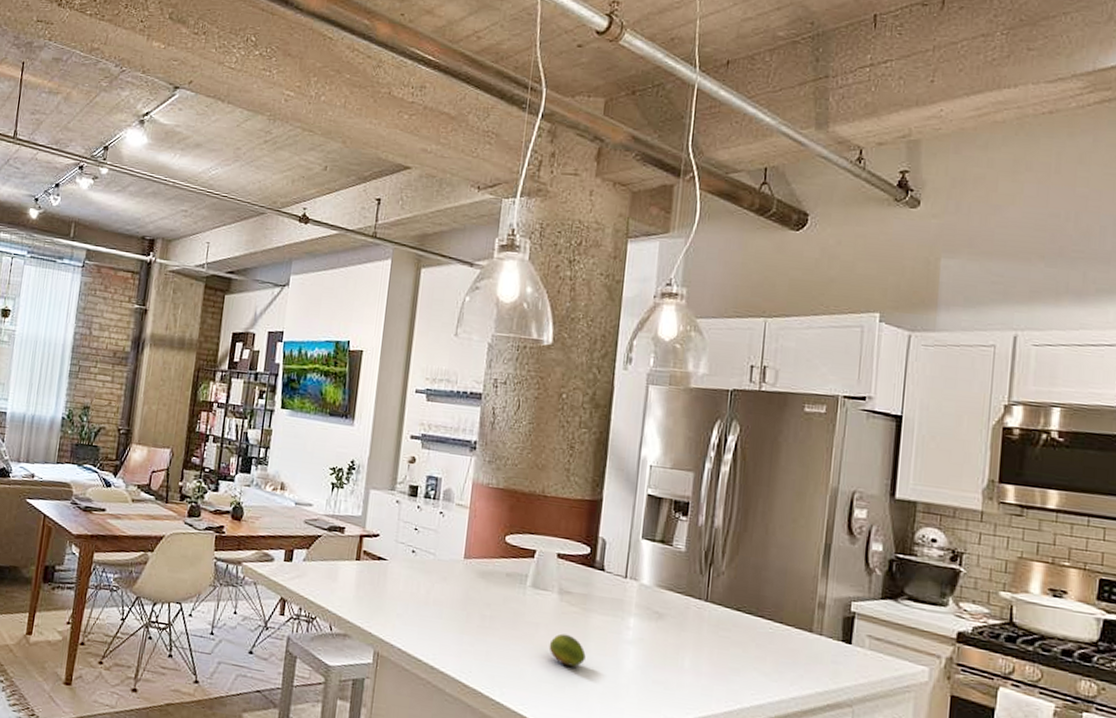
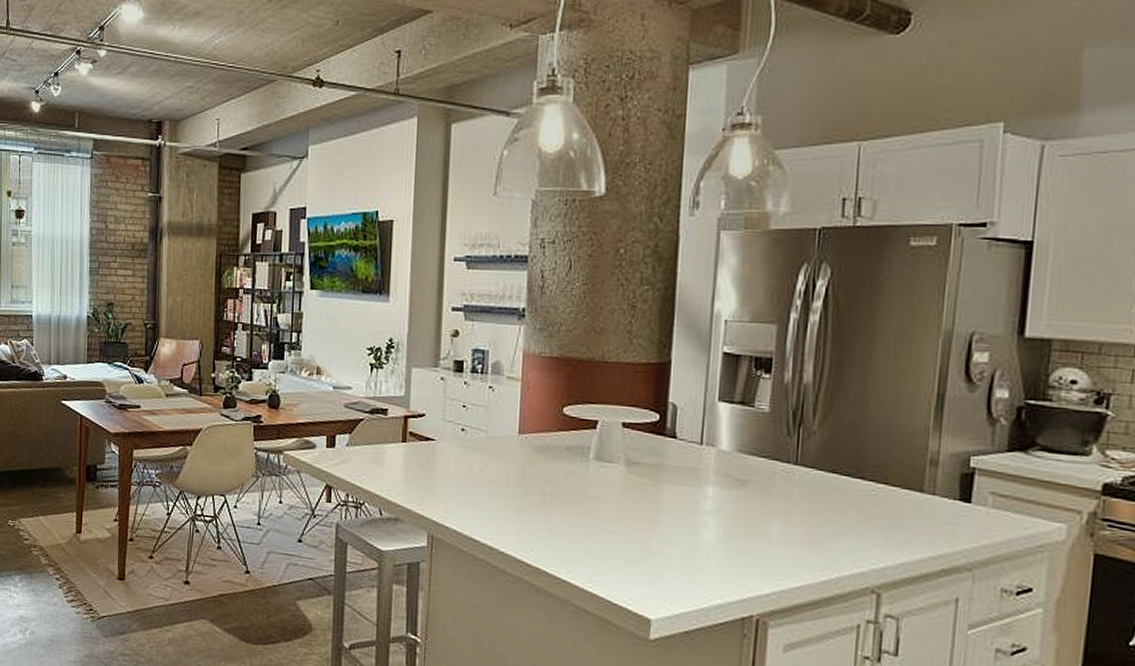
fruit: present [549,633,586,667] -> none [617,507,659,541]

